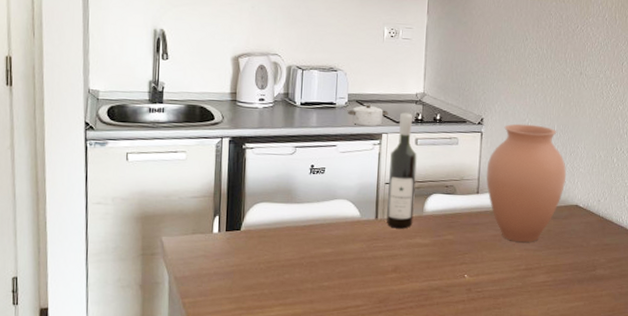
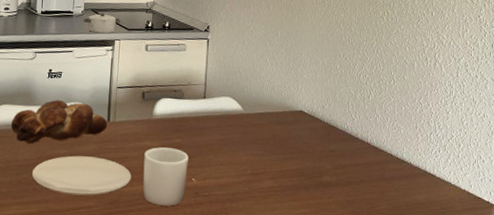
bread loaf: none [270,197,376,244] -> present [10,100,108,144]
plate: none [295,254,402,295] -> present [31,155,132,196]
bottle: present [386,112,417,229] -> none [118,20,147,132]
mug: none [413,244,461,303] -> present [142,147,189,206]
vase: present [486,123,566,243] -> none [212,31,290,148]

